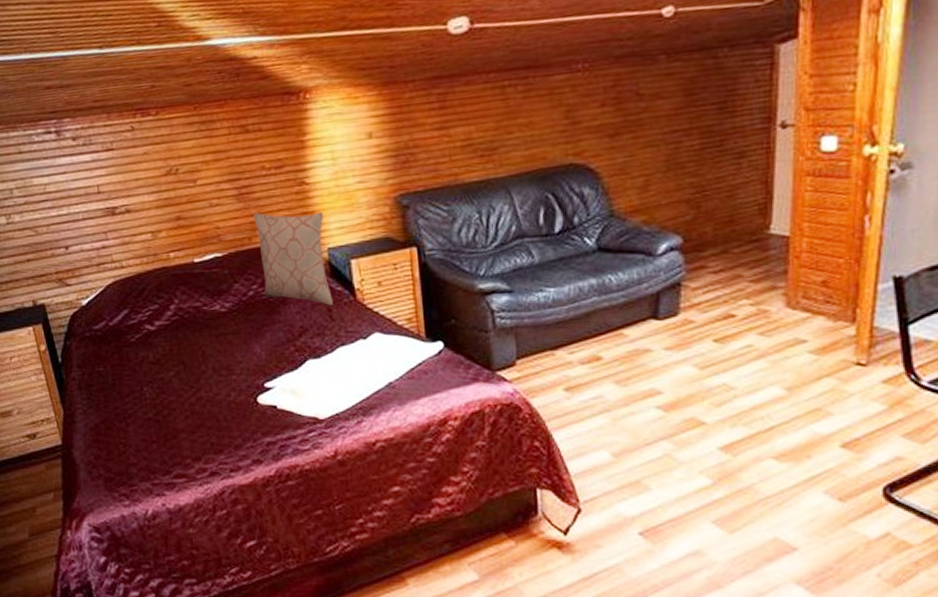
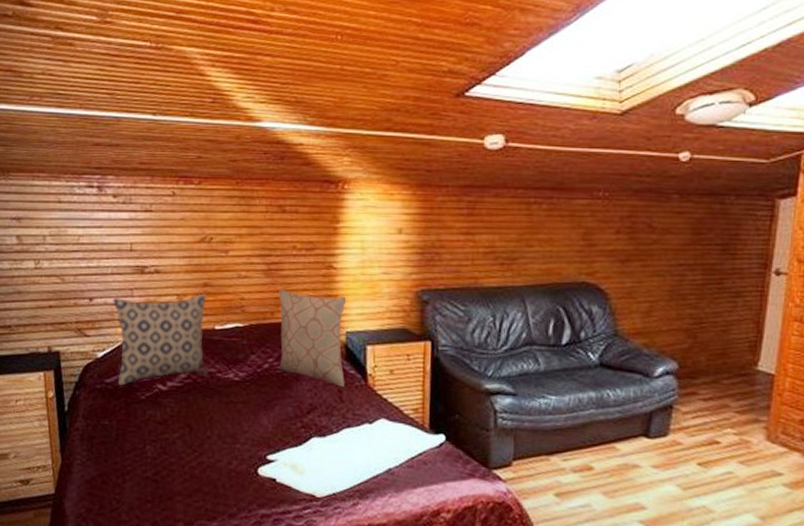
pillow: none [88,226,194,331] -> present [113,292,209,386]

